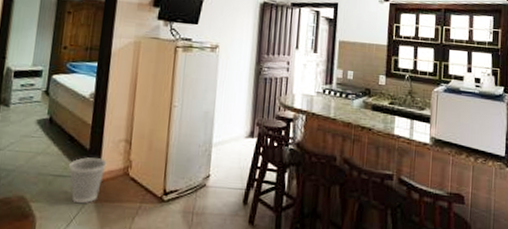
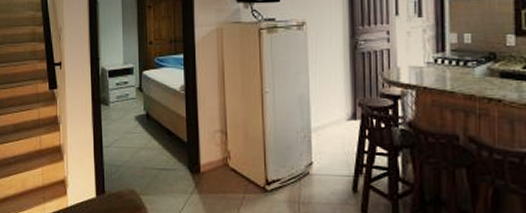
wastebasket: present [68,157,107,204] -> none [169,149,206,196]

